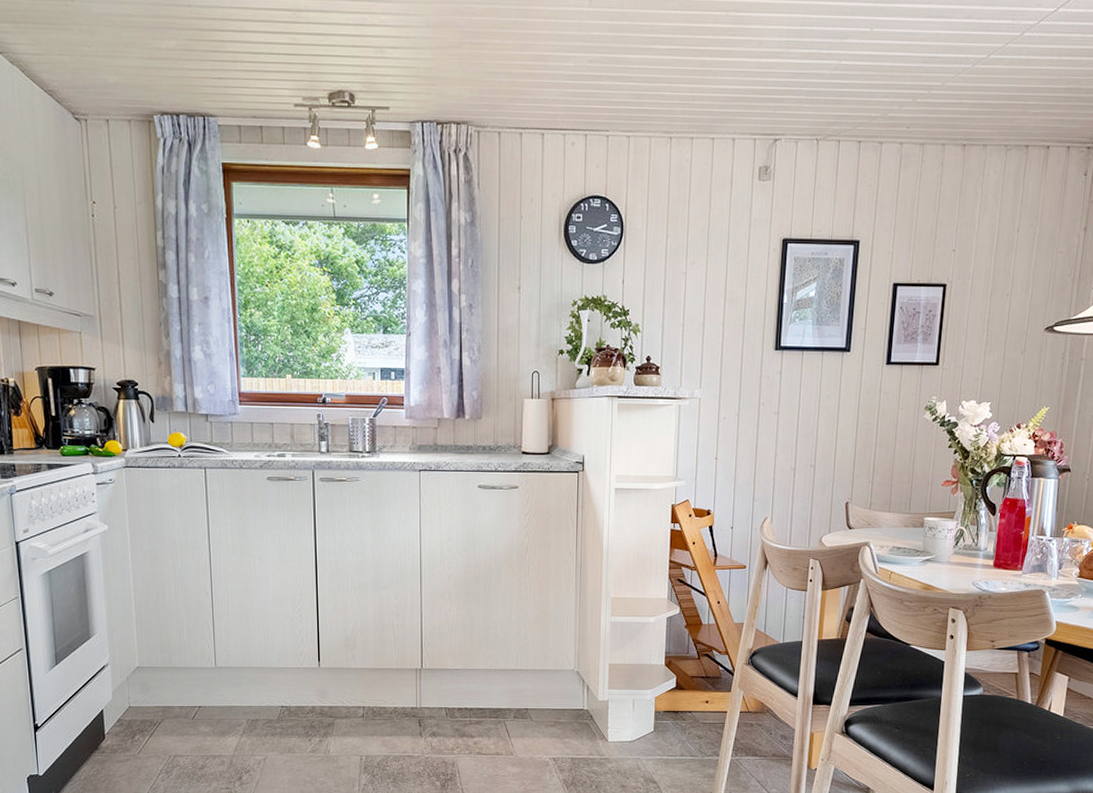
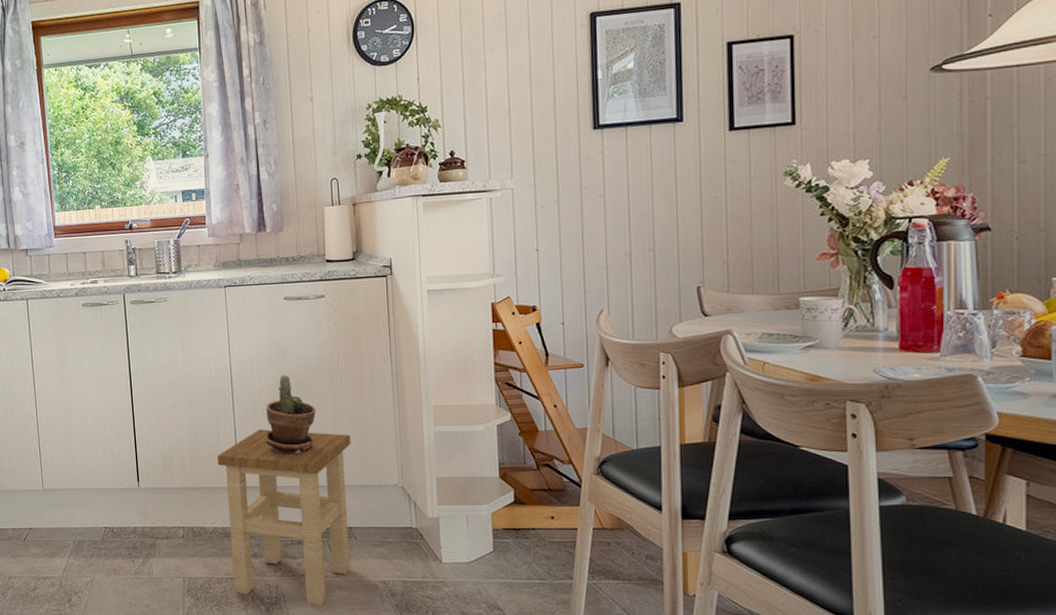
stool: none [401,614,533,781] -> present [216,429,351,606]
potted plant: none [450,562,502,639] -> present [265,375,316,454]

